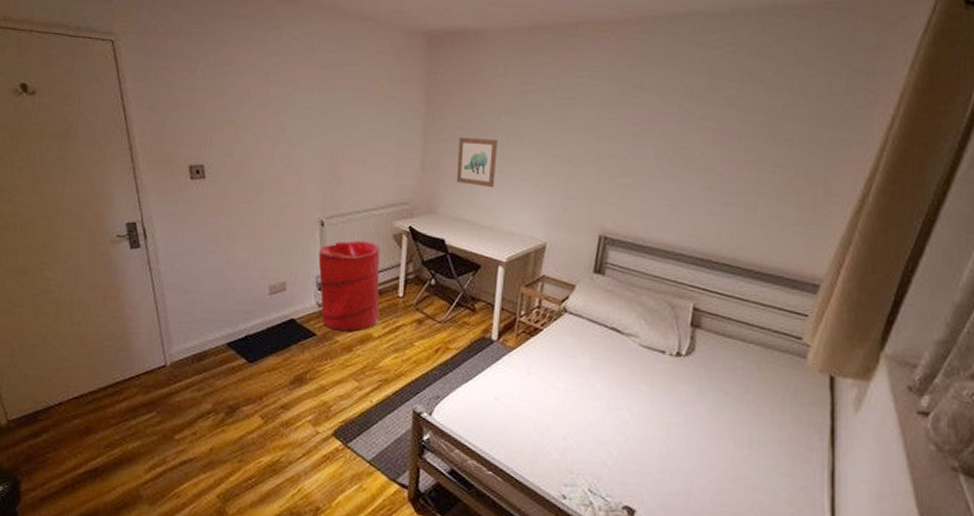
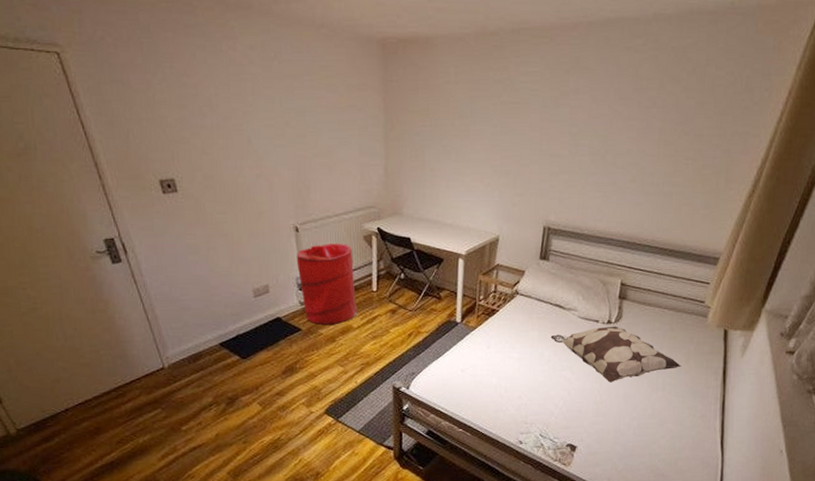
wall art: present [457,138,498,188] -> none [417,143,453,189]
decorative pillow: none [604,359,773,431] -> present [550,326,681,383]

